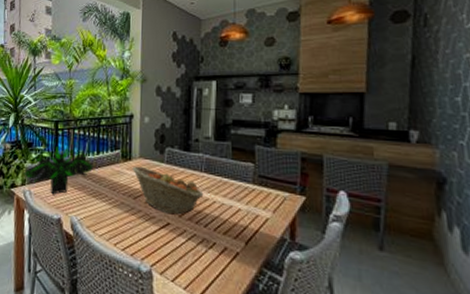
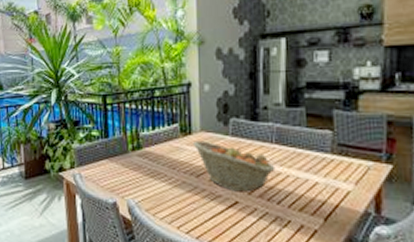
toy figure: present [23,146,94,195] -> none [71,122,150,177]

